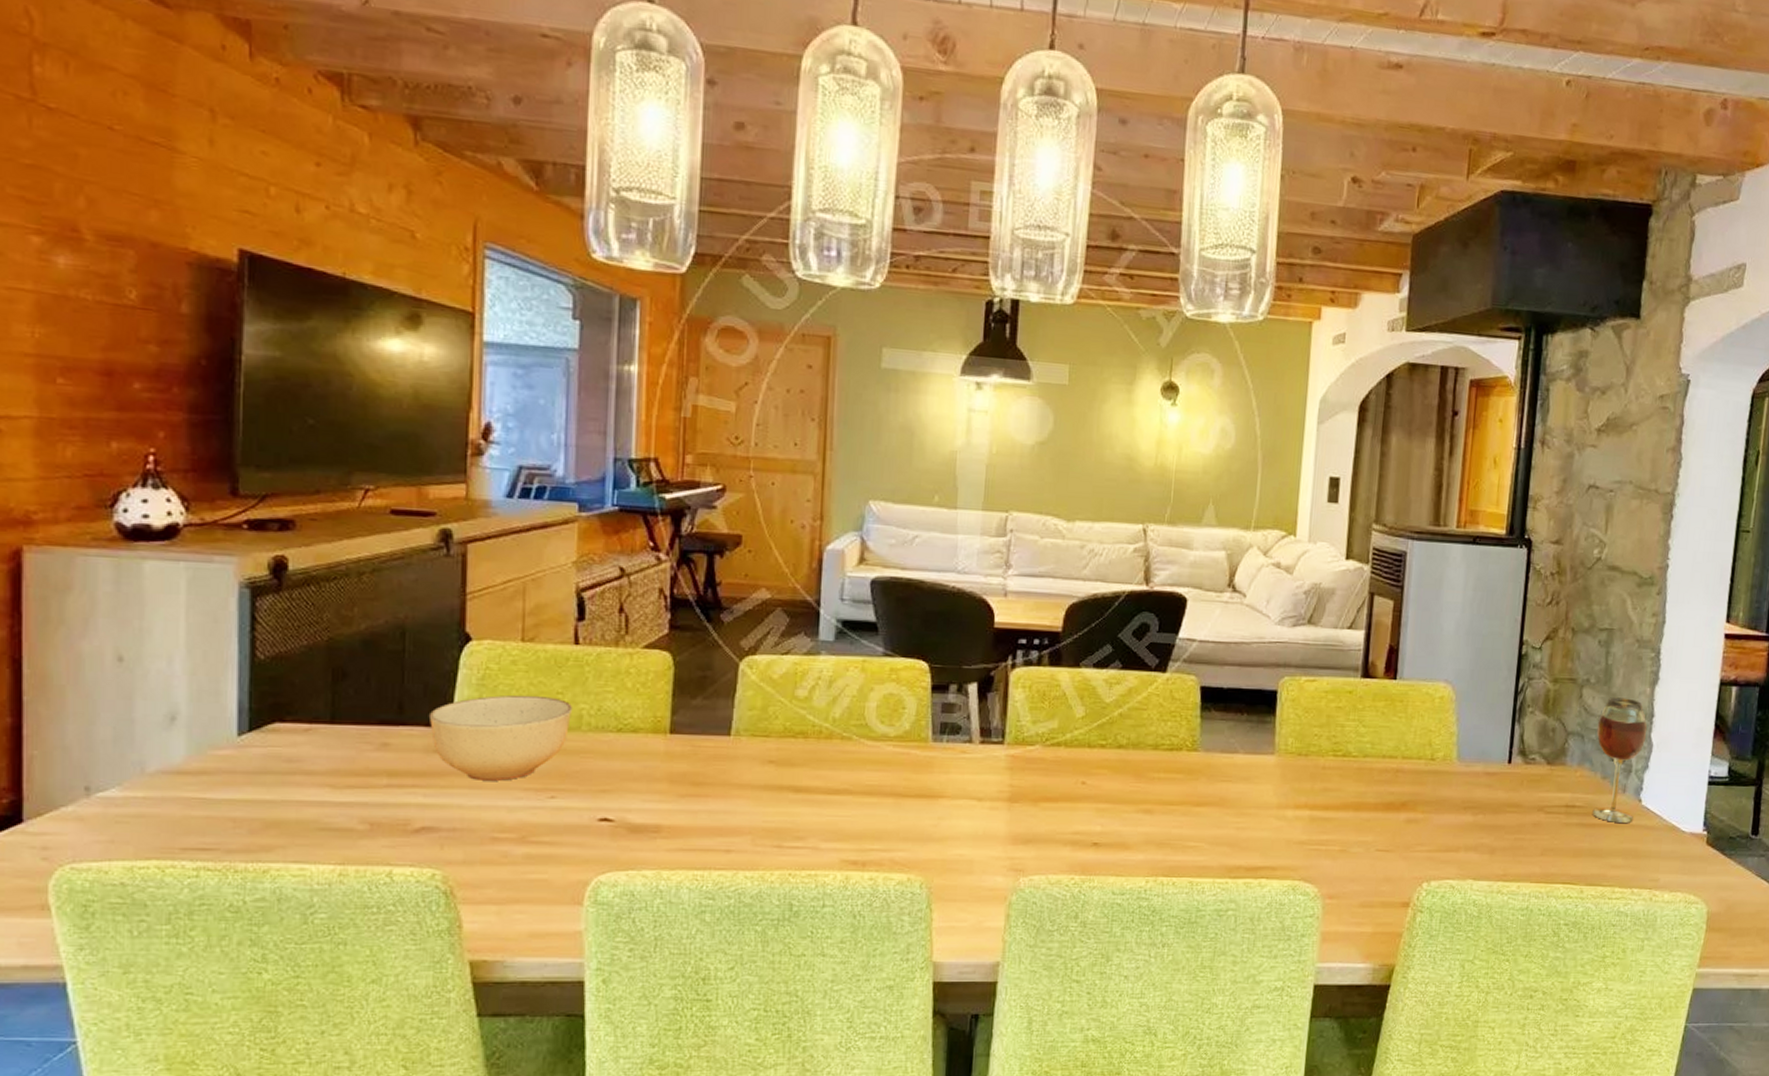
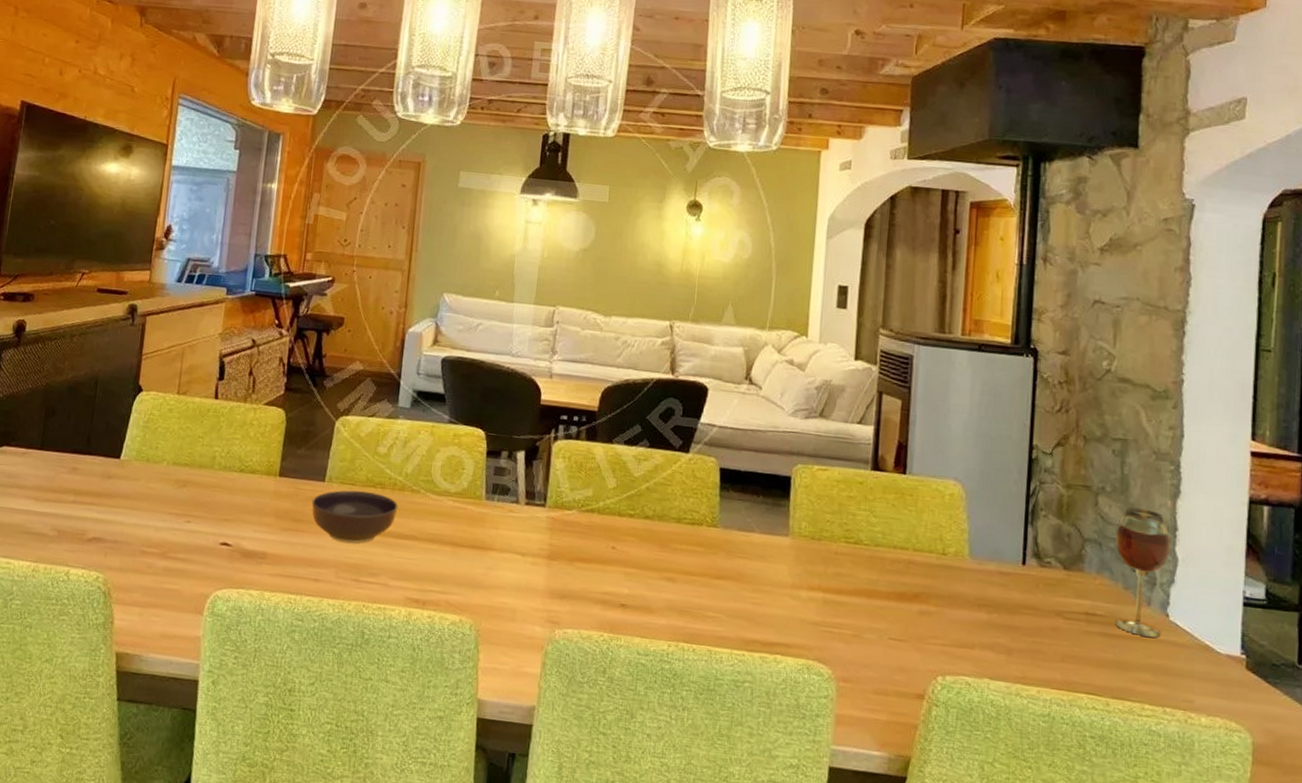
bowl: present [428,694,573,781] -> none [107,436,210,505]
bowl: none [715,743,826,804] -> present [311,490,399,543]

